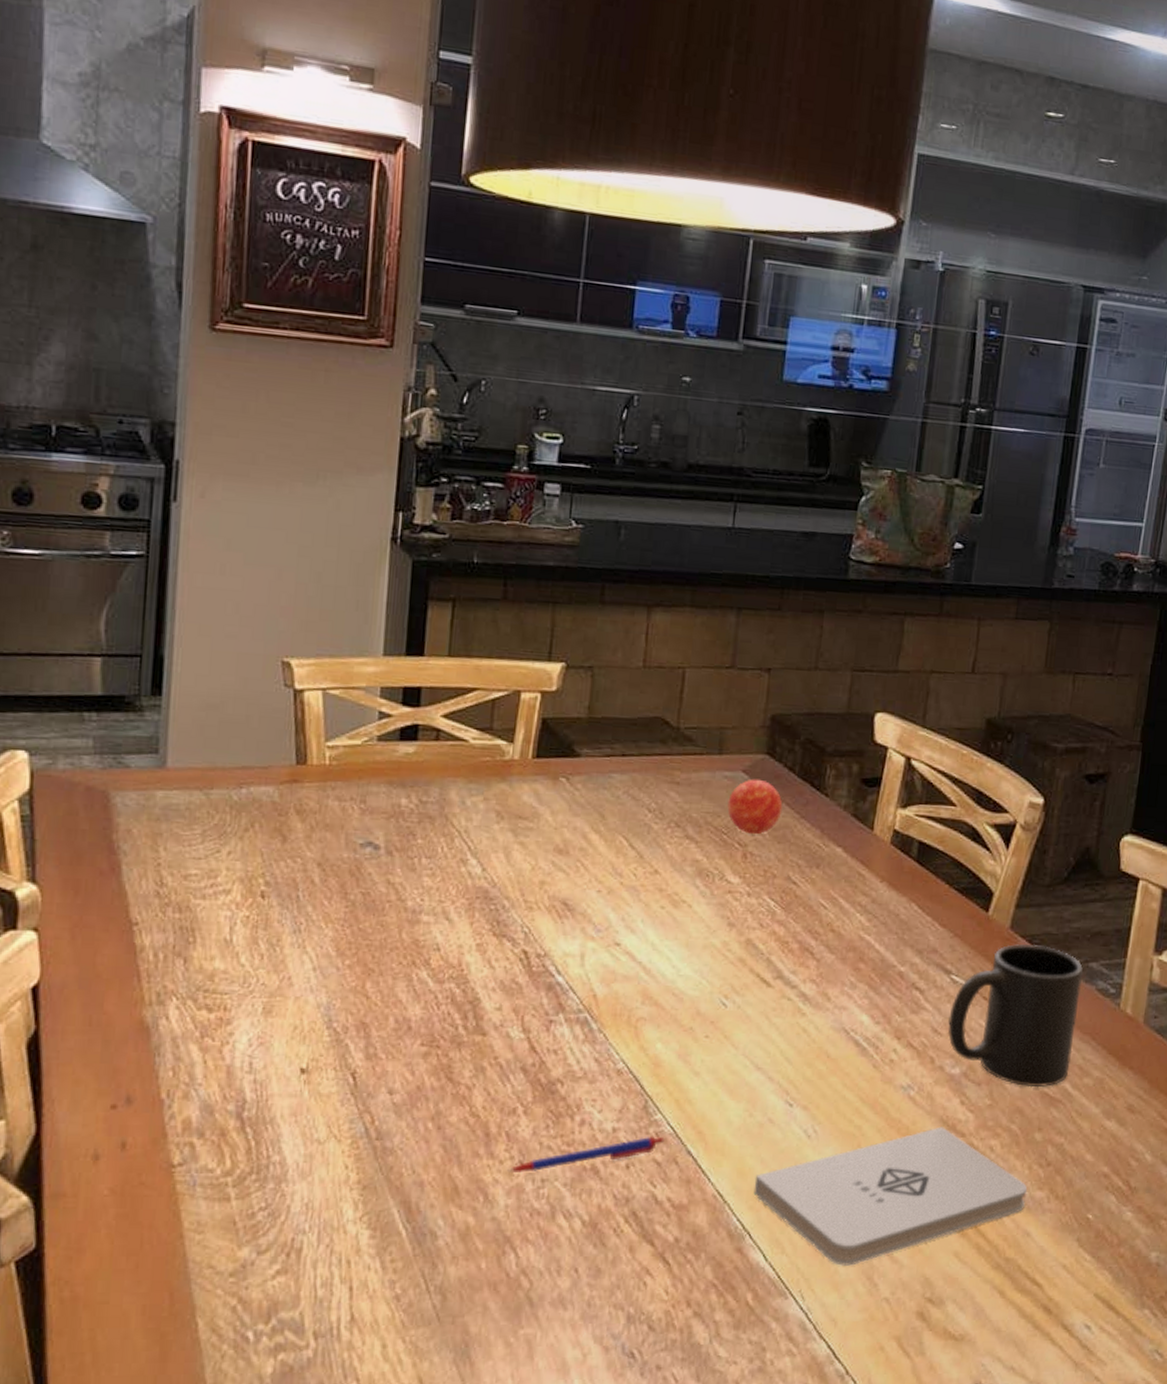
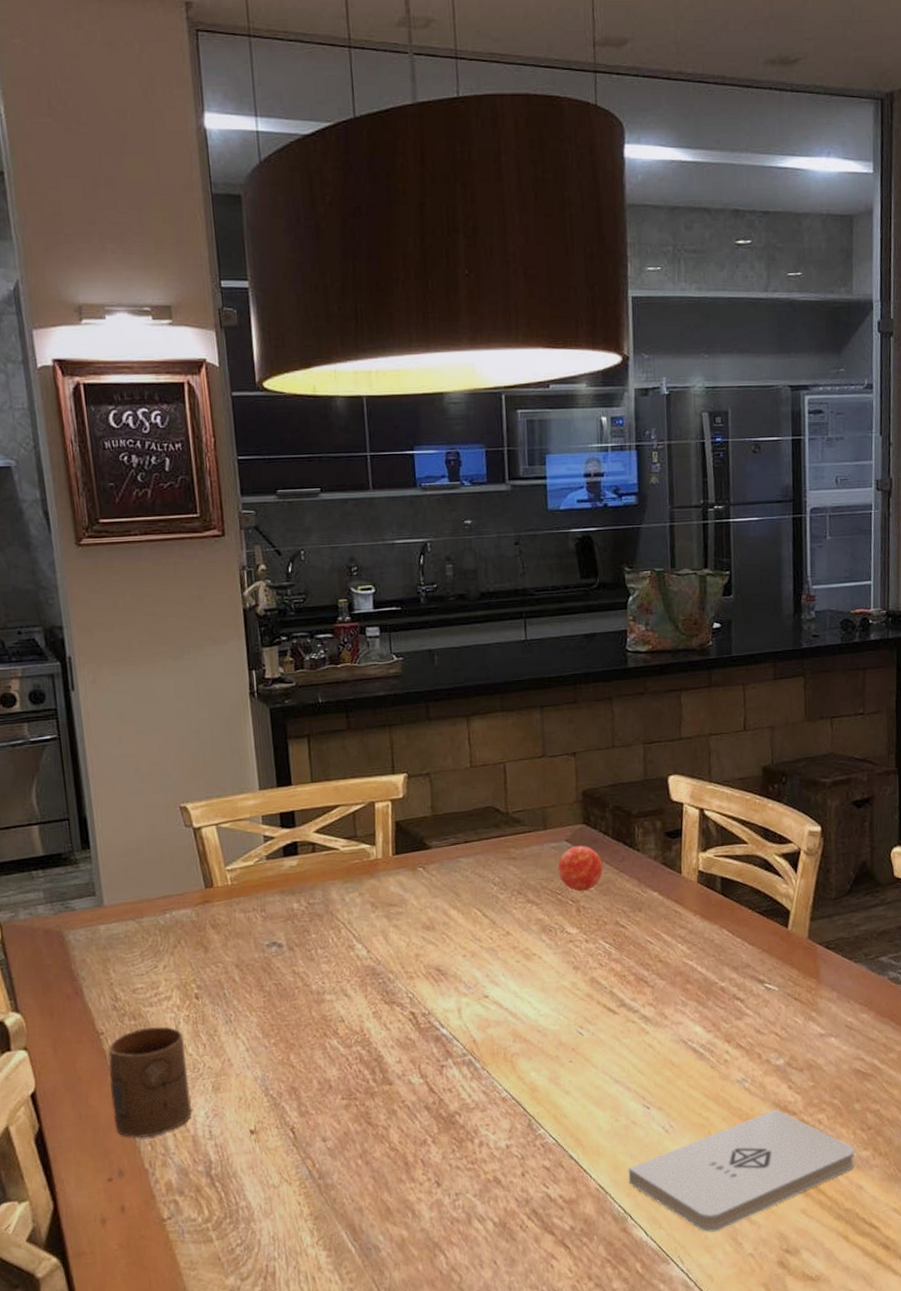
cup: none [132,924,237,1060] -> present [108,1026,193,1138]
pen: present [507,1136,665,1174] -> none [427,1147,550,1192]
mug: present [947,944,1083,1088] -> none [768,948,876,1067]

